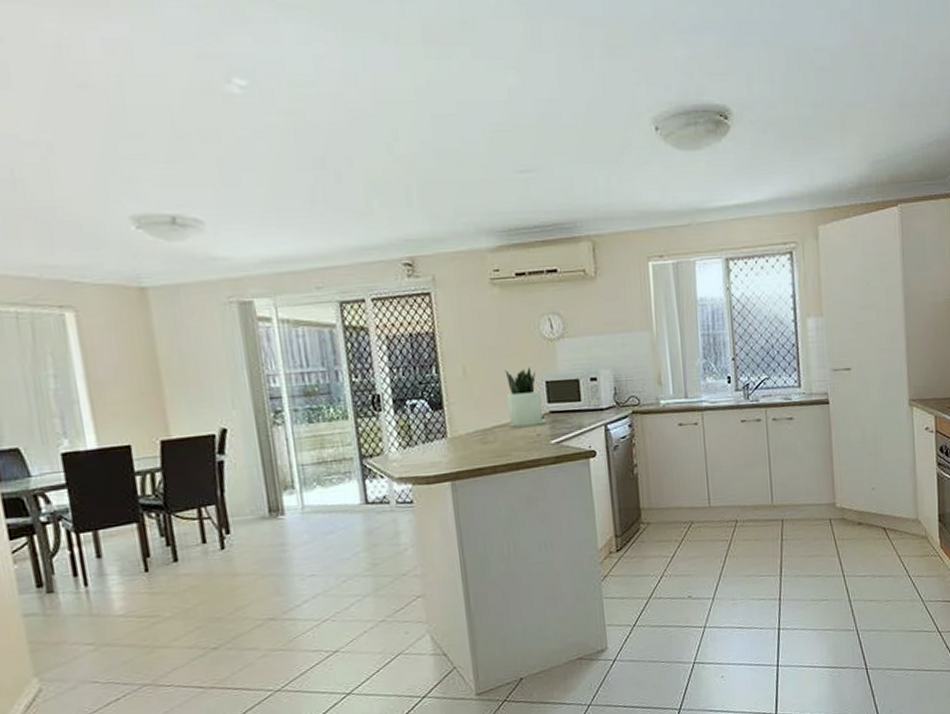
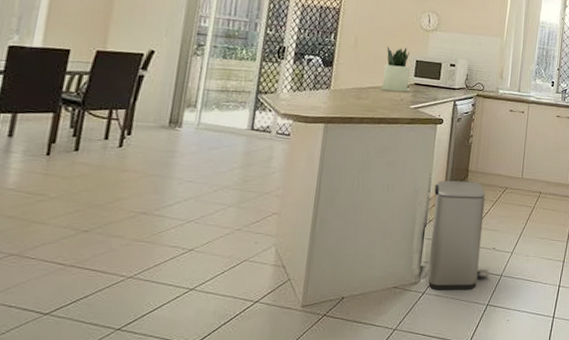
pedal bin: none [602,521,690,655] -> present [428,180,489,290]

